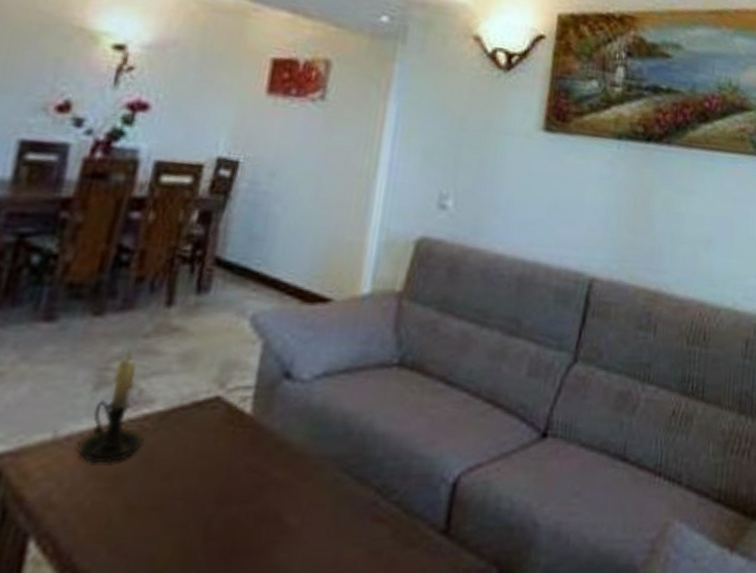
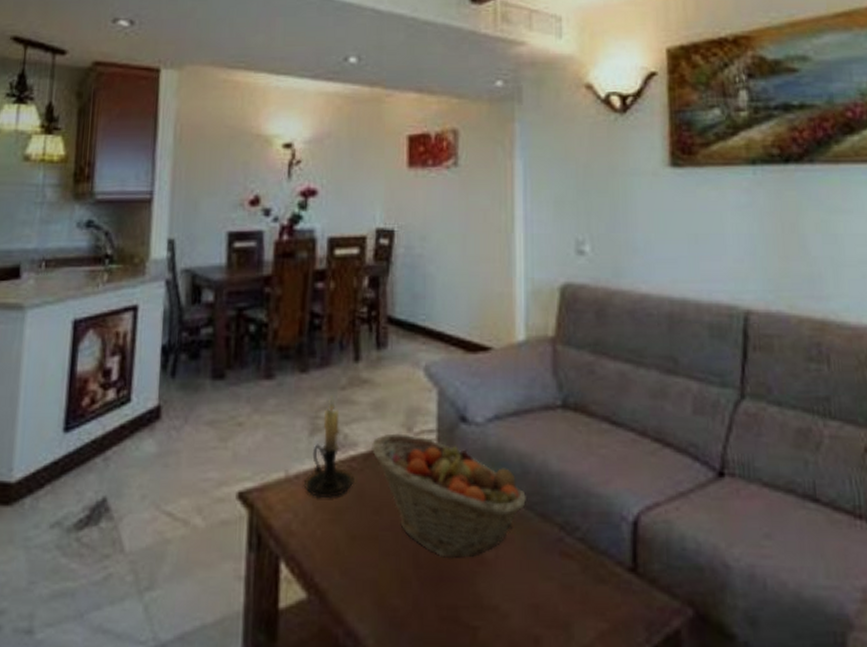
fruit basket: none [172,389,346,529] -> present [372,433,527,559]

